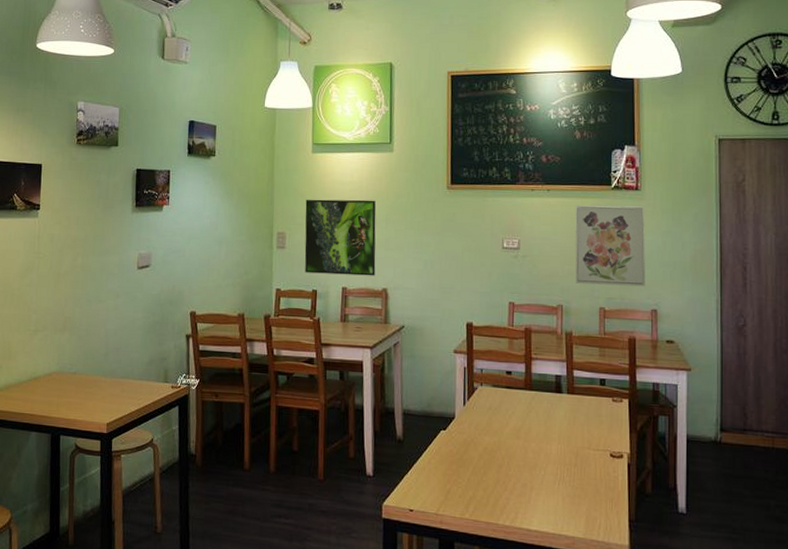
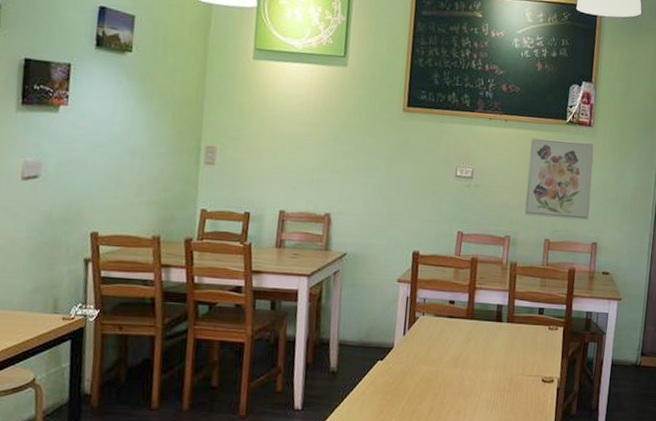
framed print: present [304,199,376,276] -> none [237,111,324,200]

